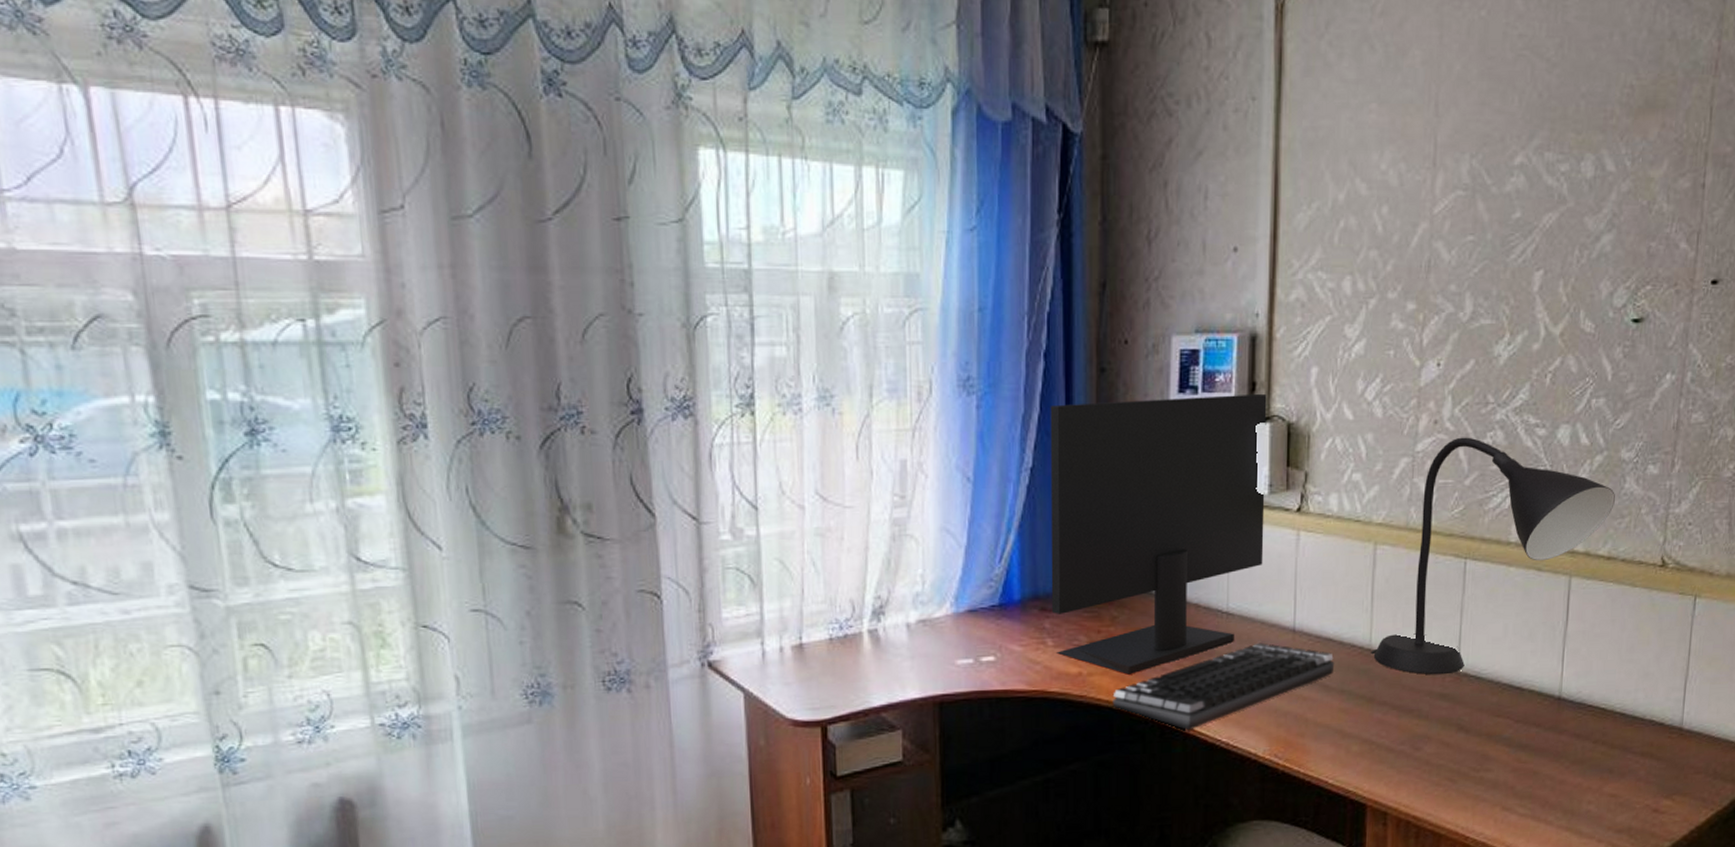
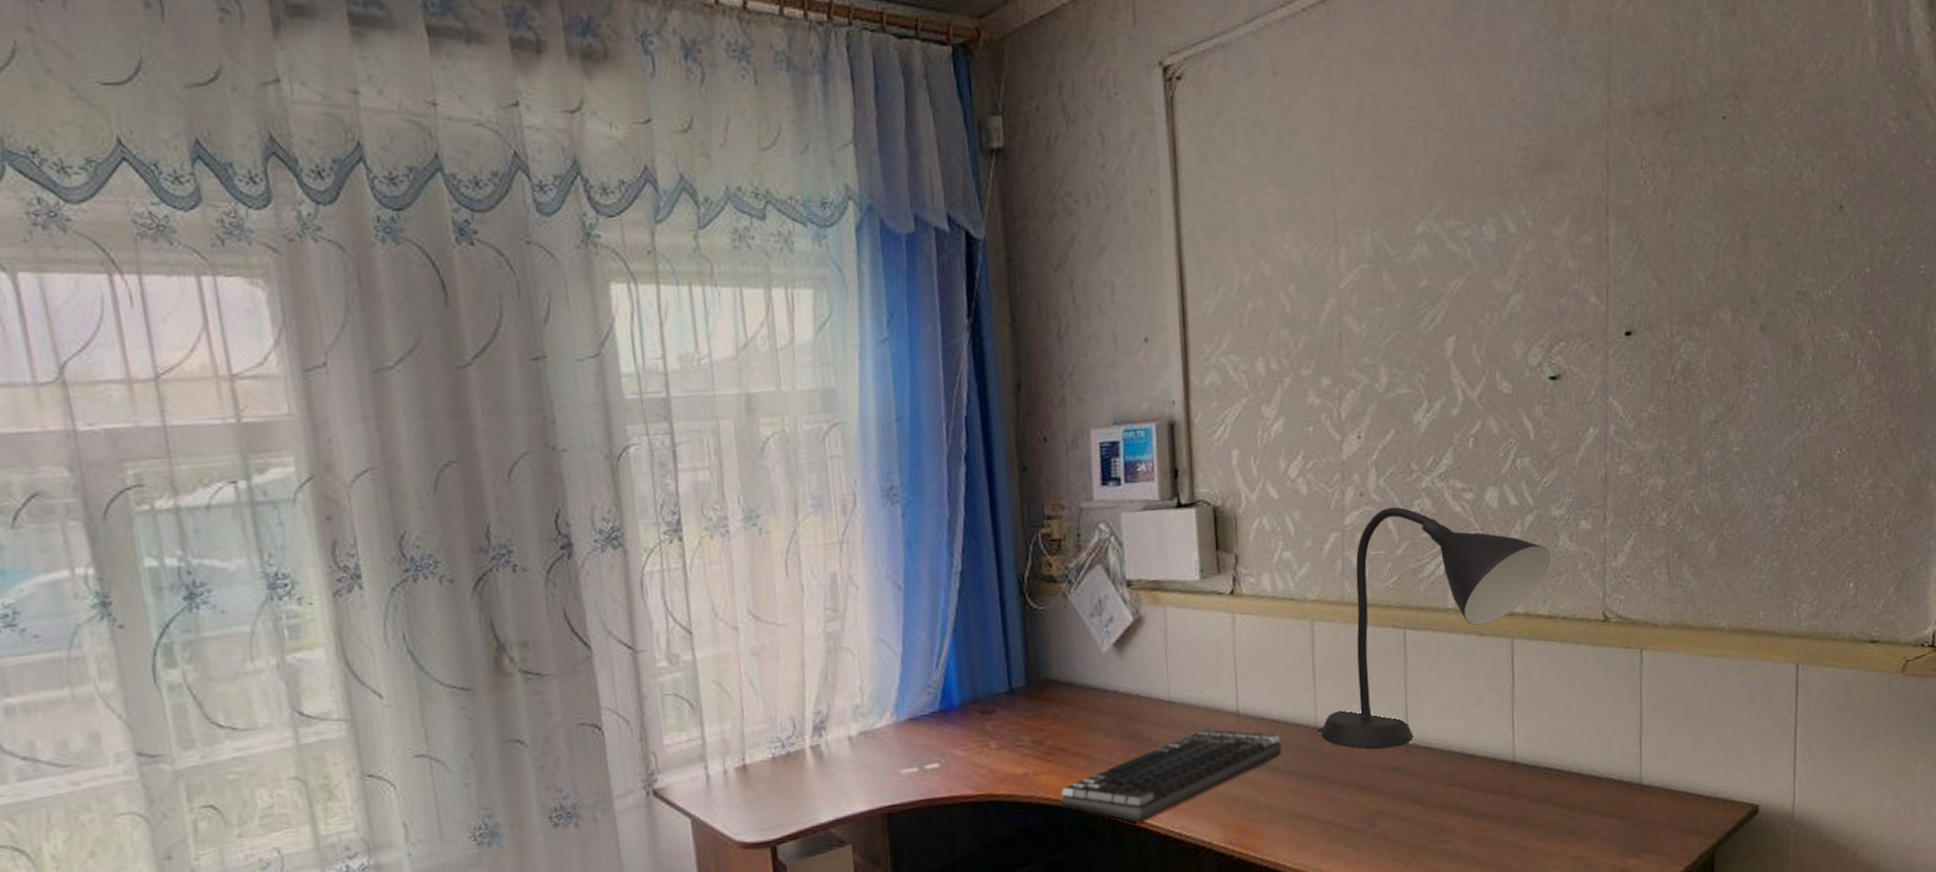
computer monitor: present [1050,394,1267,675] -> none [975,480,1201,772]

